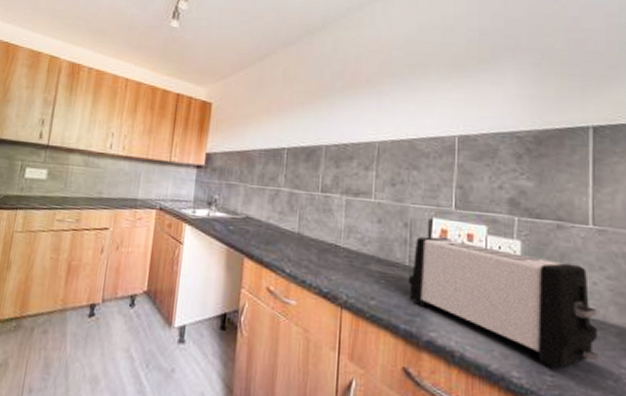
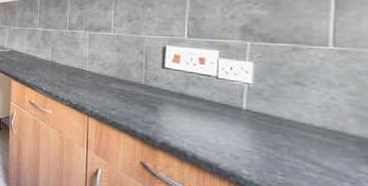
toaster: present [408,236,600,370] -> none [144,61,335,170]

